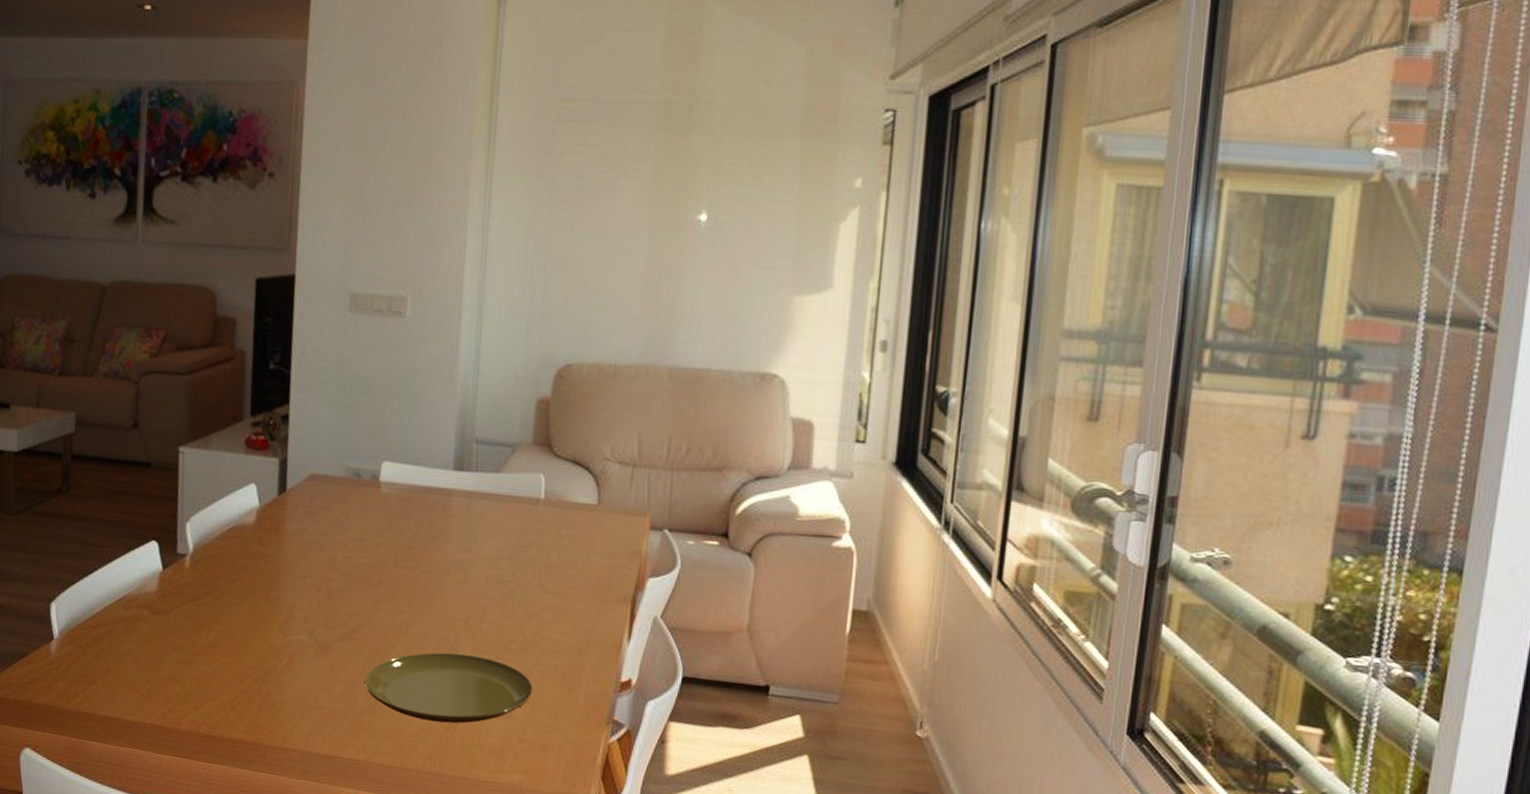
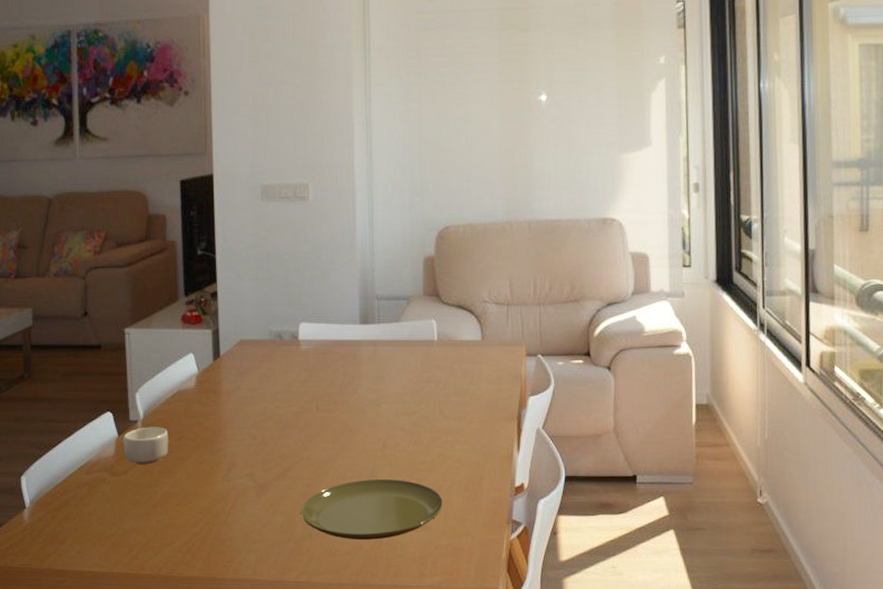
mug: none [167,562,220,607] -> present [123,427,168,465]

